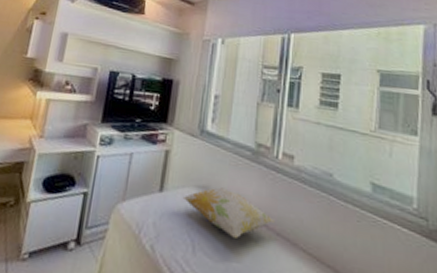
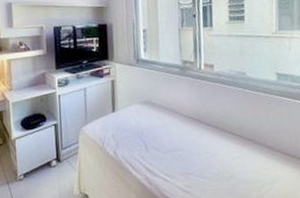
decorative pillow: present [182,187,276,238] -> none [131,99,205,134]

